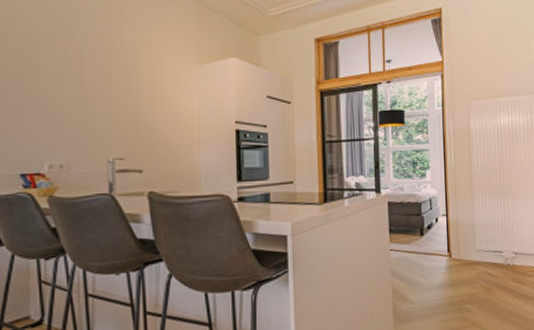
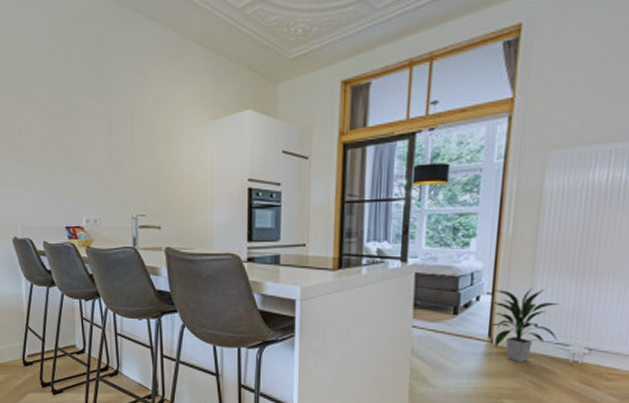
indoor plant: none [445,207,494,271] -> present [489,287,559,363]

